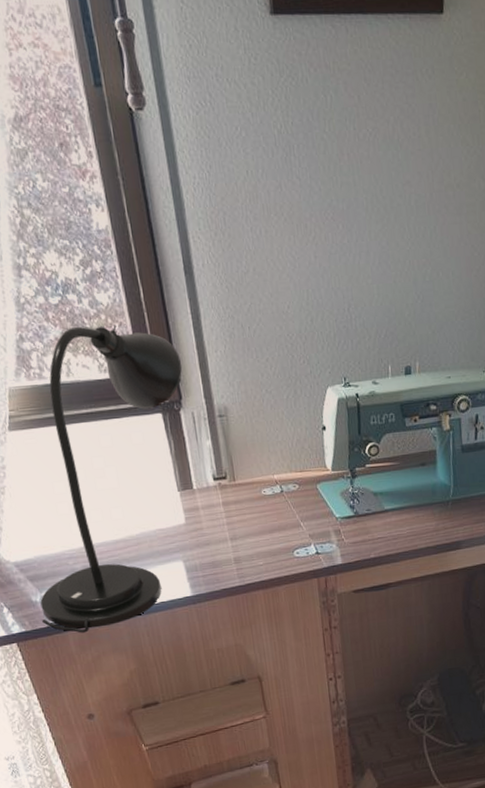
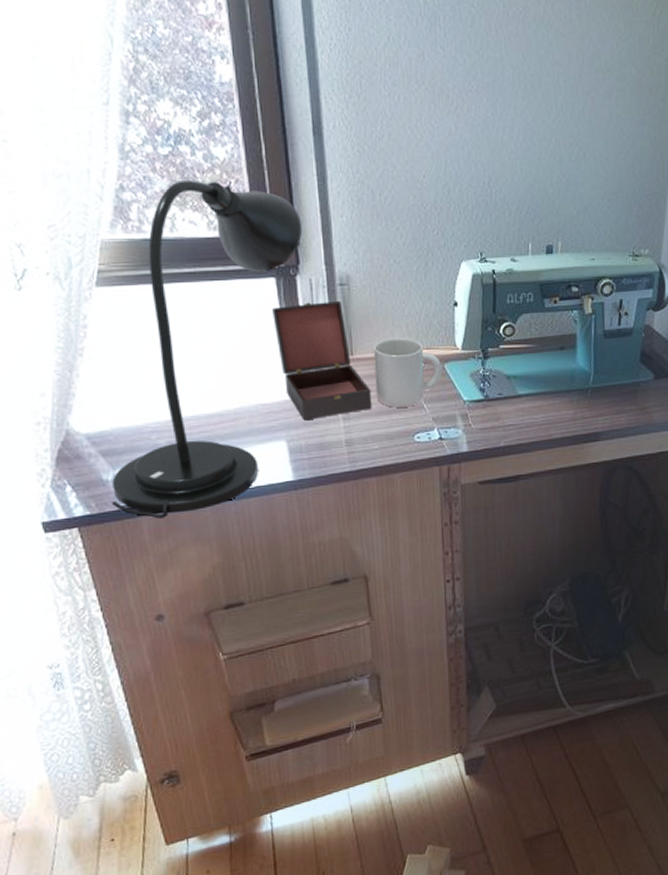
jewelry box: none [161,432,256,543] -> present [272,301,372,421]
mug: none [252,462,316,527] -> present [373,337,442,408]

